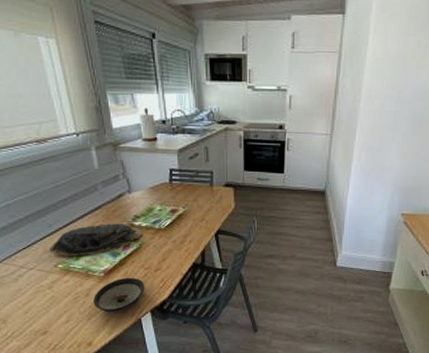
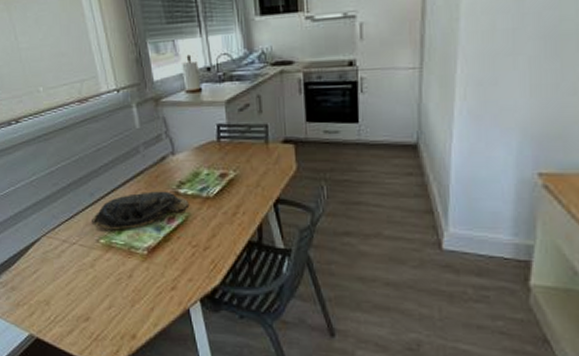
saucer: present [93,277,145,312] -> none [137,256,193,299]

